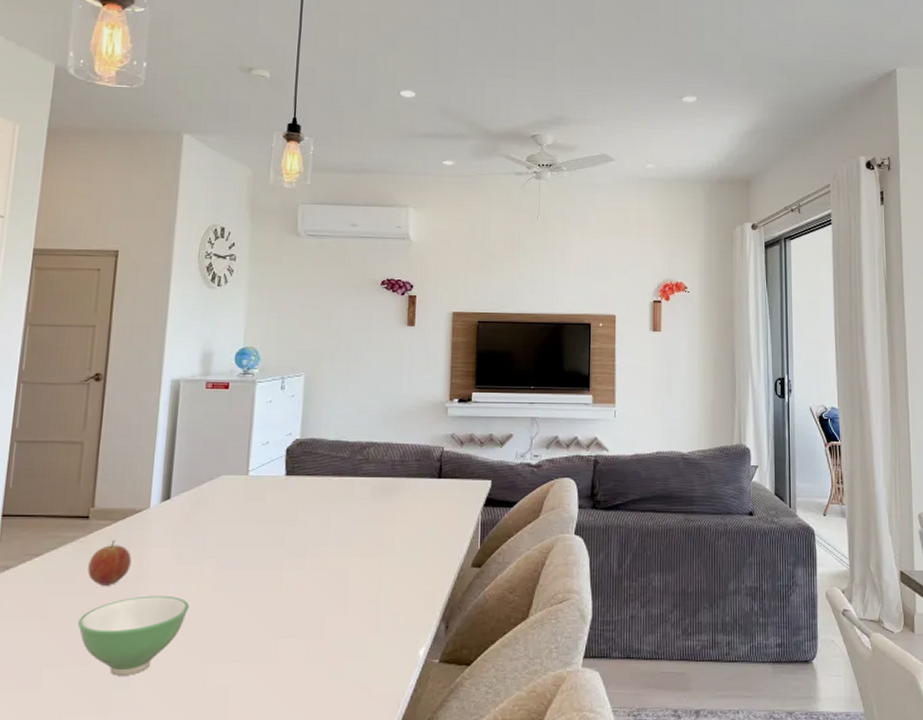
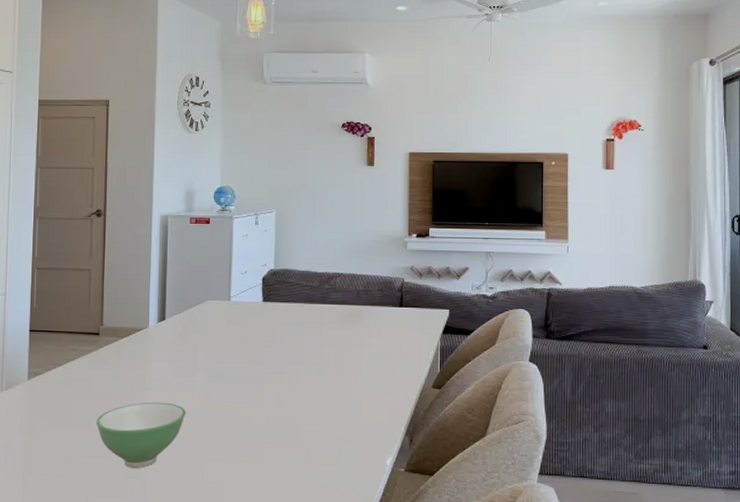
fruit: present [87,541,131,586] -> none [101,354,136,392]

